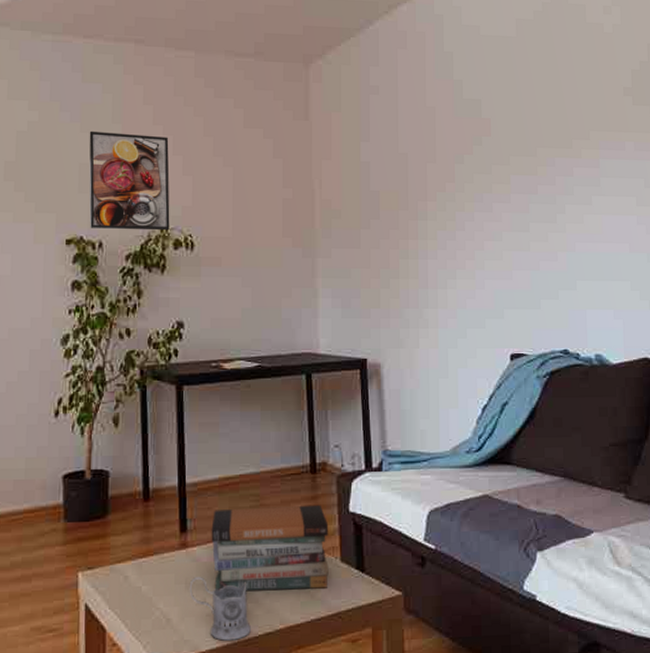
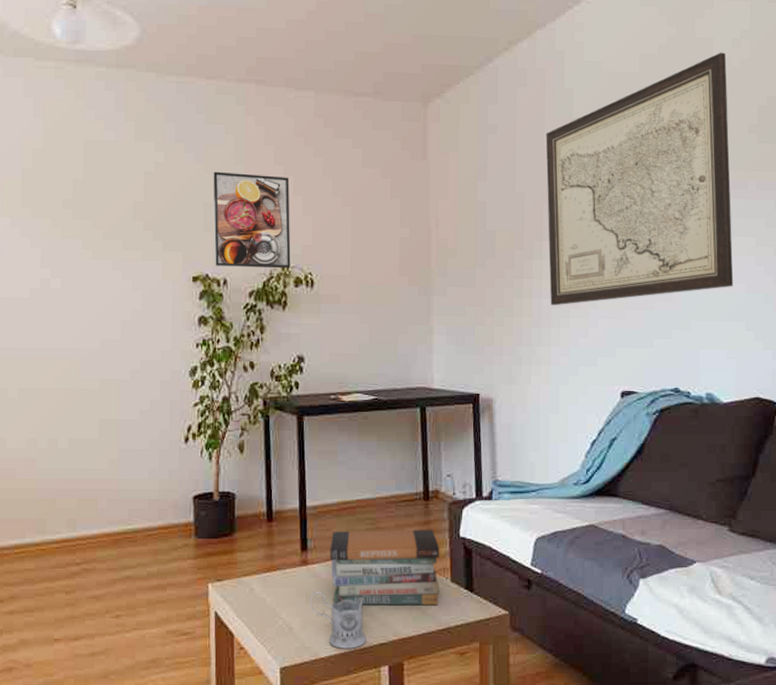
wall art: none [427,18,617,267] -> present [545,52,734,306]

